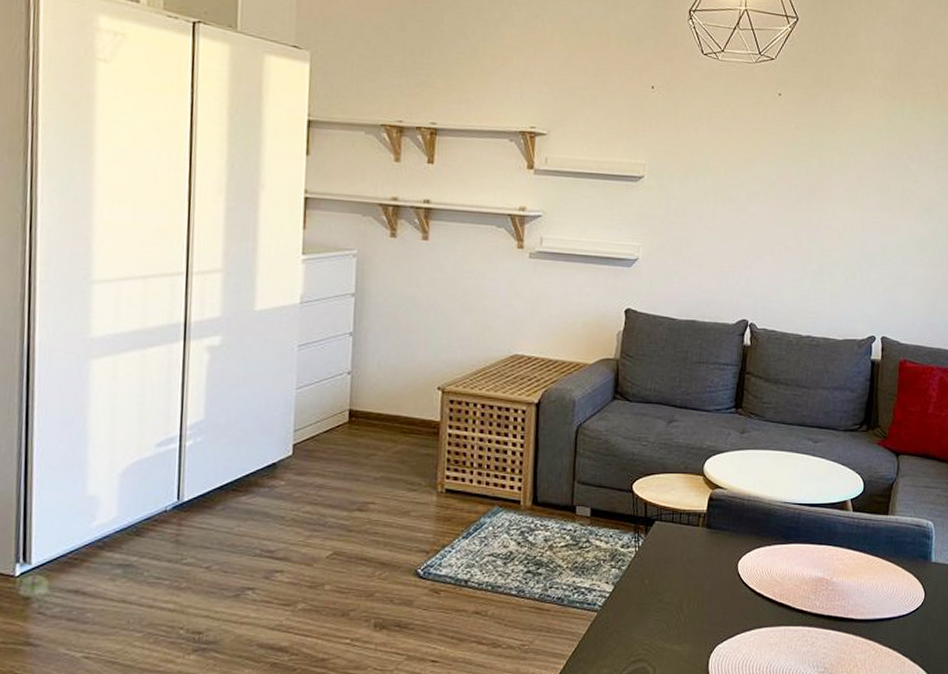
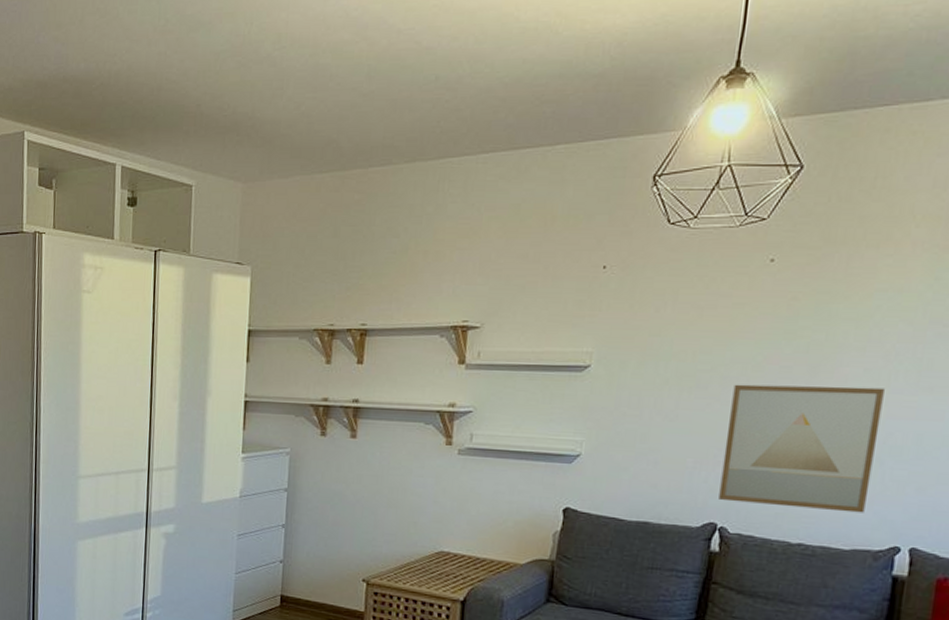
wall art: none [748,198,860,309] -> present [719,384,885,513]

